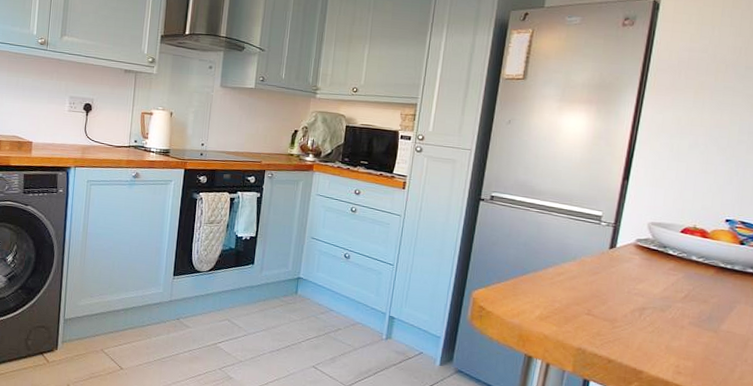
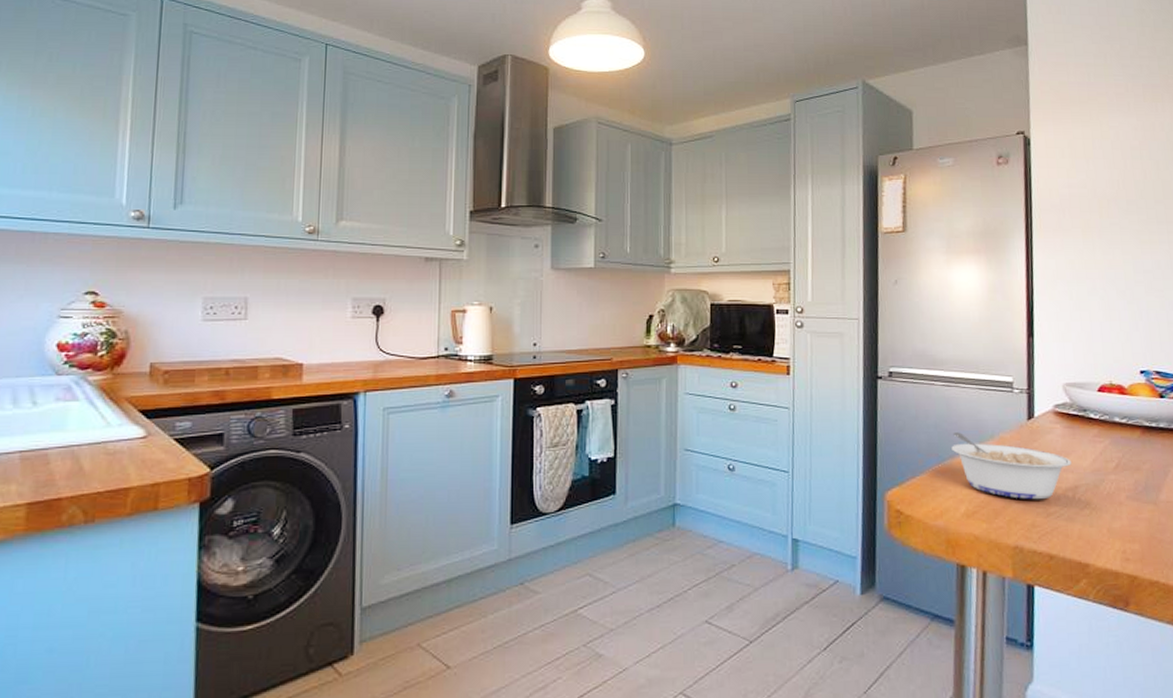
legume: none [536,251,644,315] -> present [951,432,1072,500]

